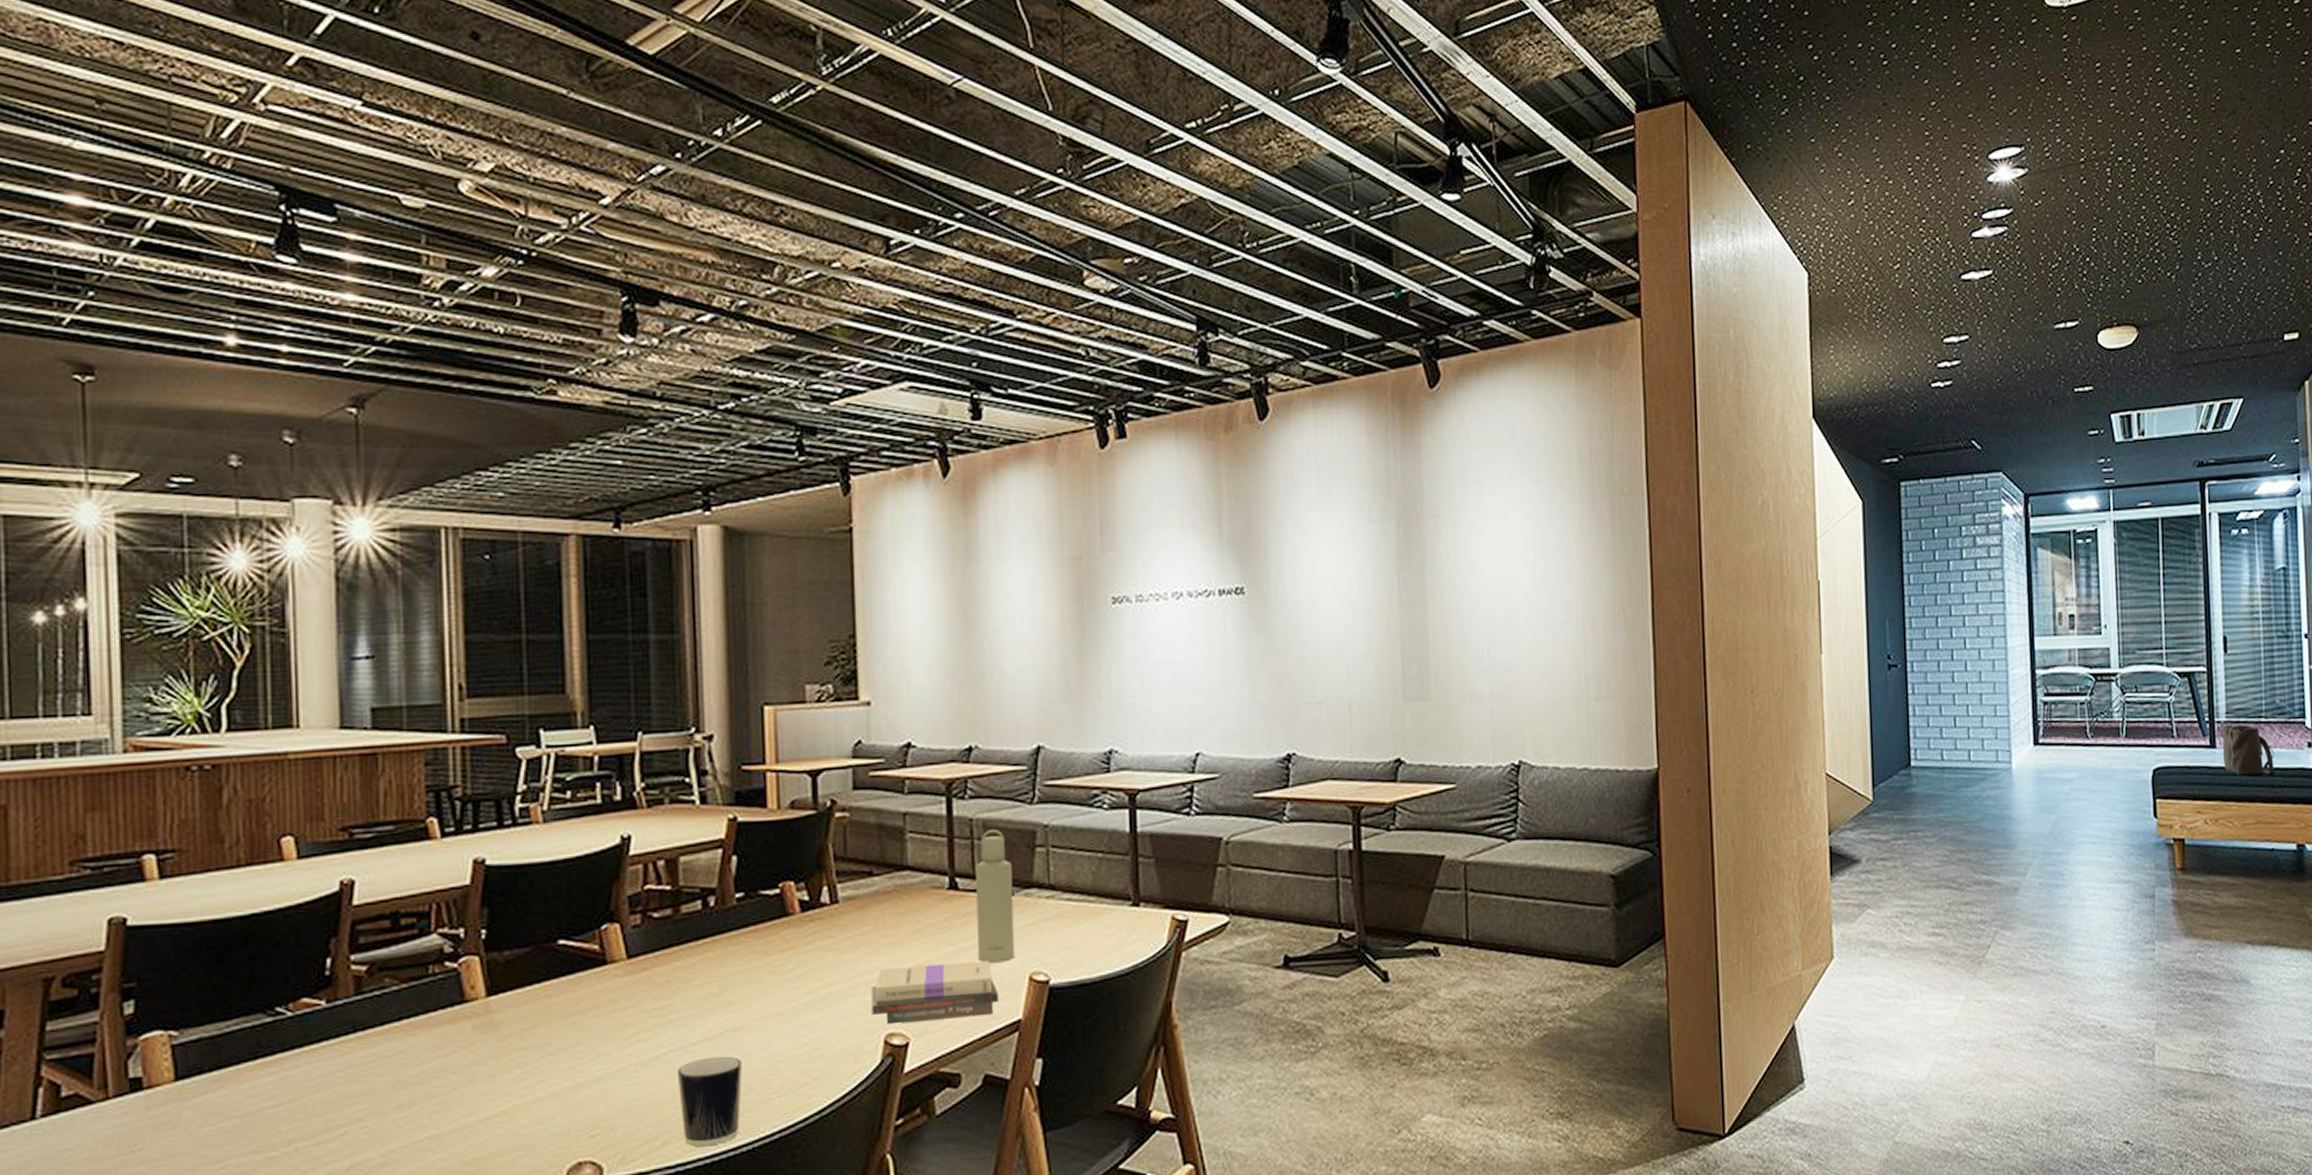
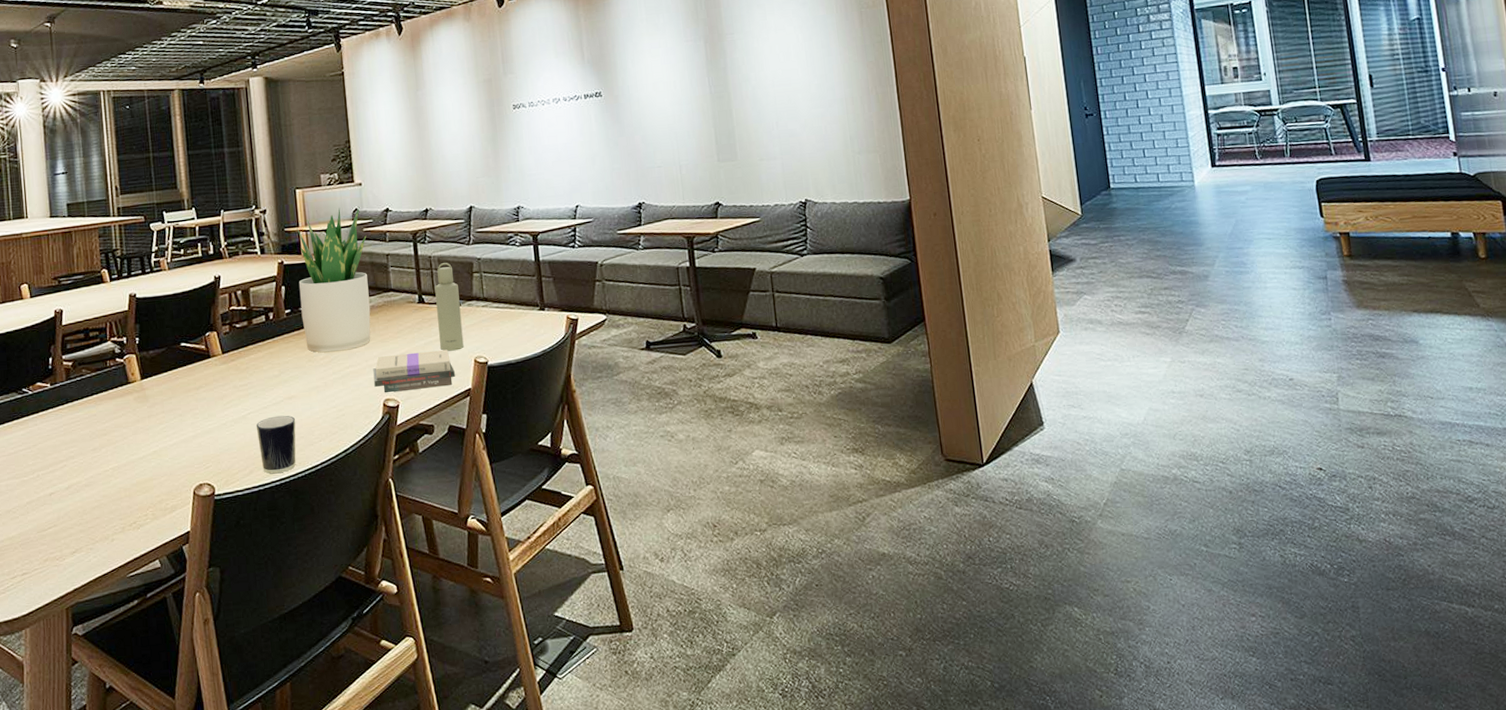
planter: none [760,738,874,961] -> present [297,207,371,353]
tote bag: present [2222,724,2275,777] -> none [1375,141,1426,182]

